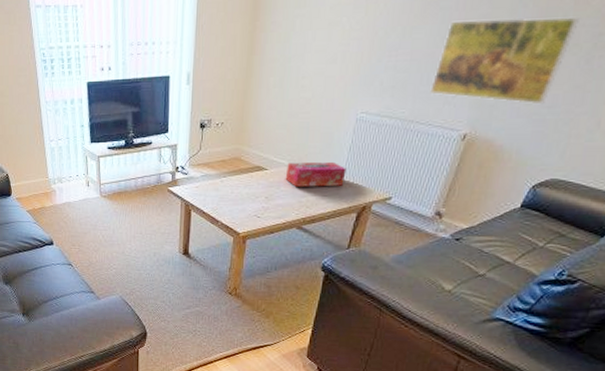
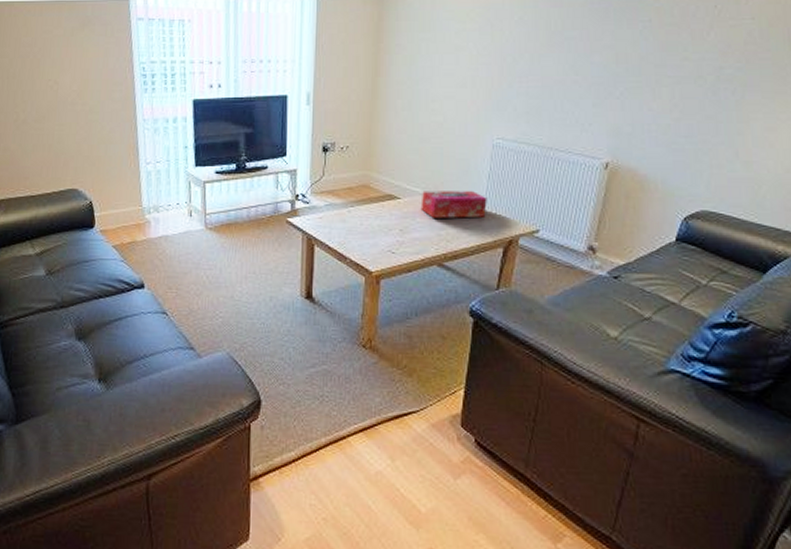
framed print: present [430,17,579,105] -> none [565,50,699,134]

